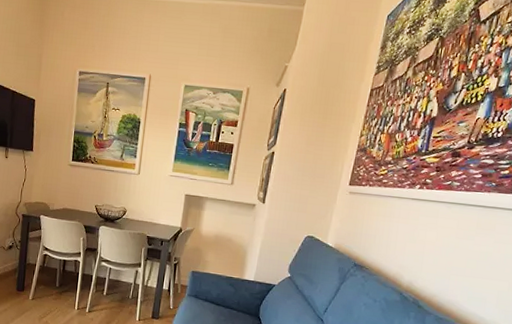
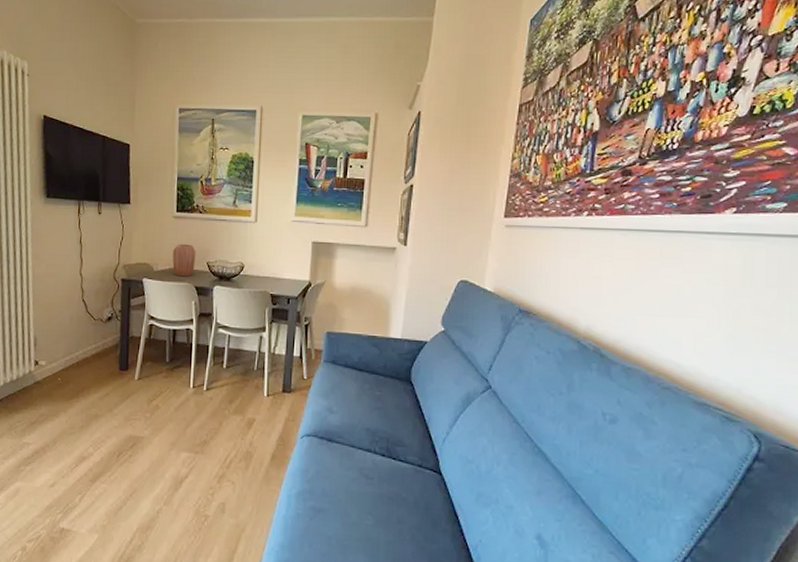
vase: none [66,188,87,217] -> present [172,243,196,277]

